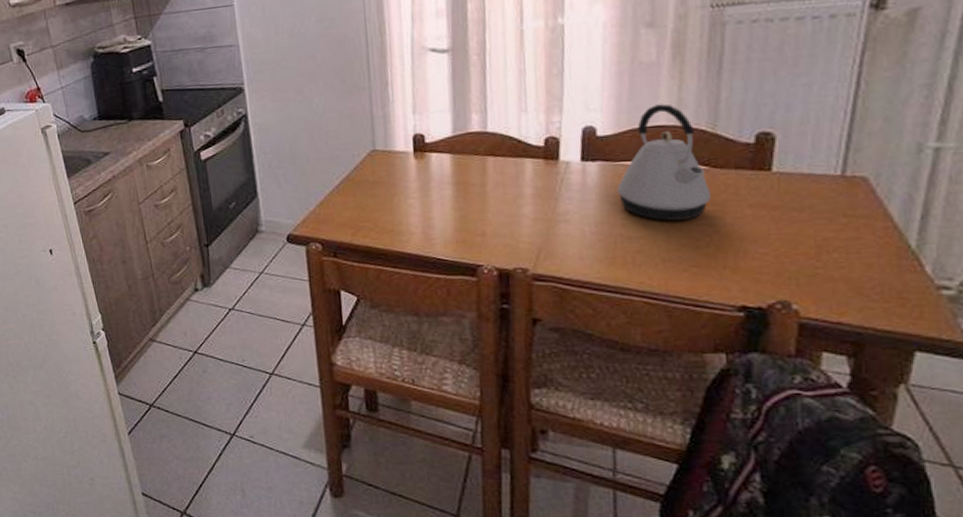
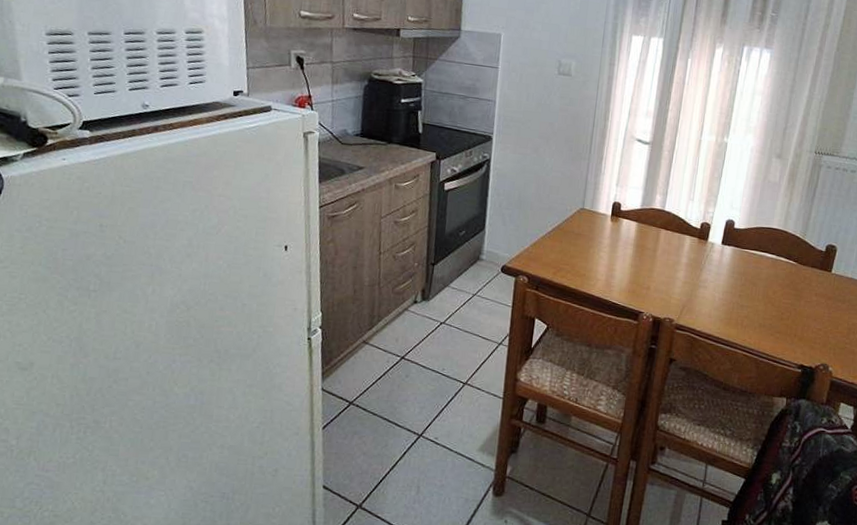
kettle: present [617,104,711,221] -> none [740,213,795,298]

